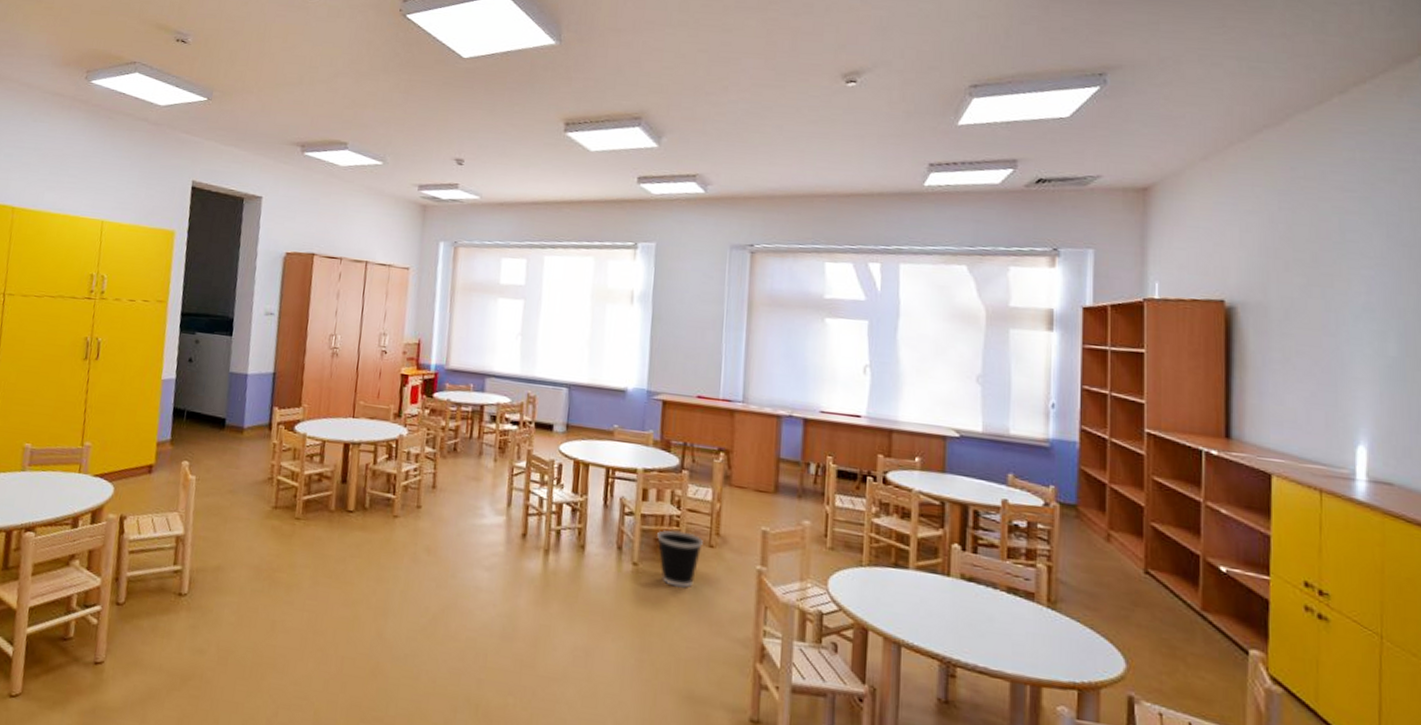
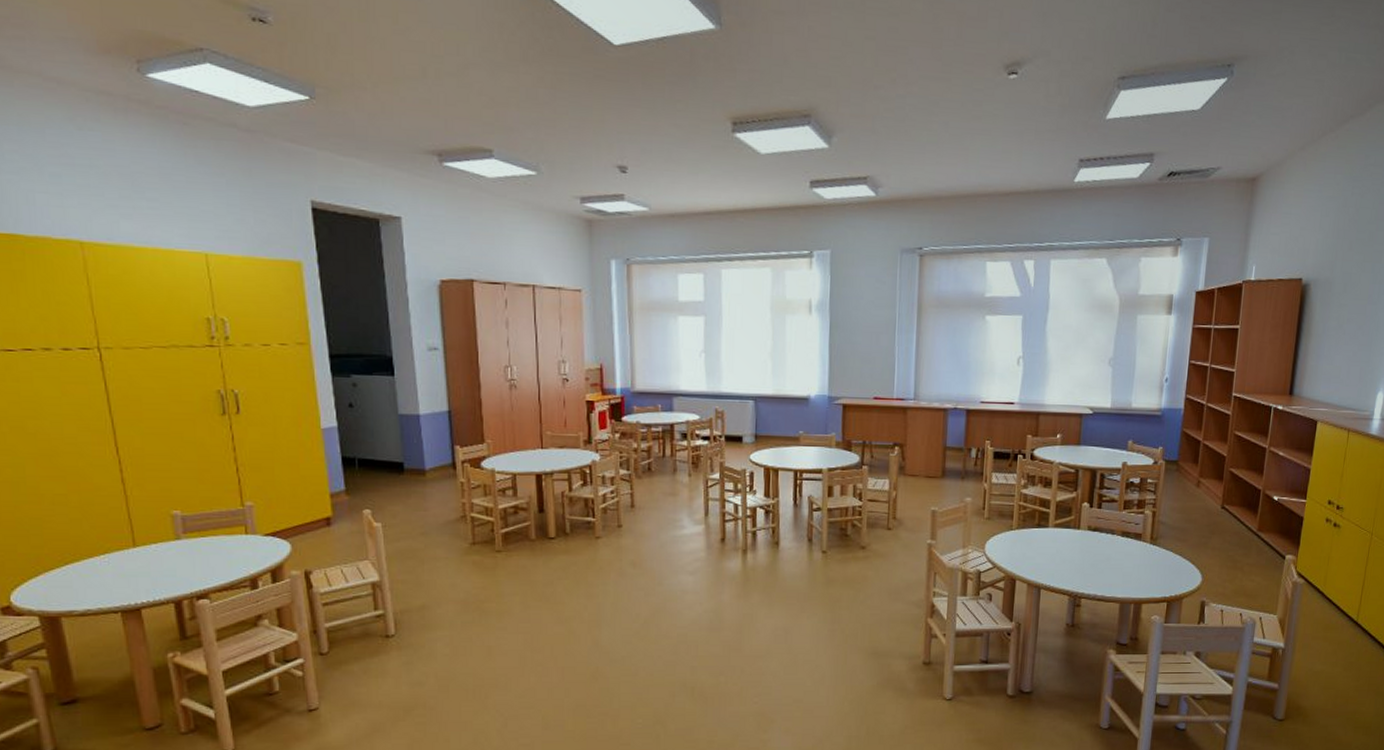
wastebasket: present [657,530,703,588] -> none [842,519,882,567]

